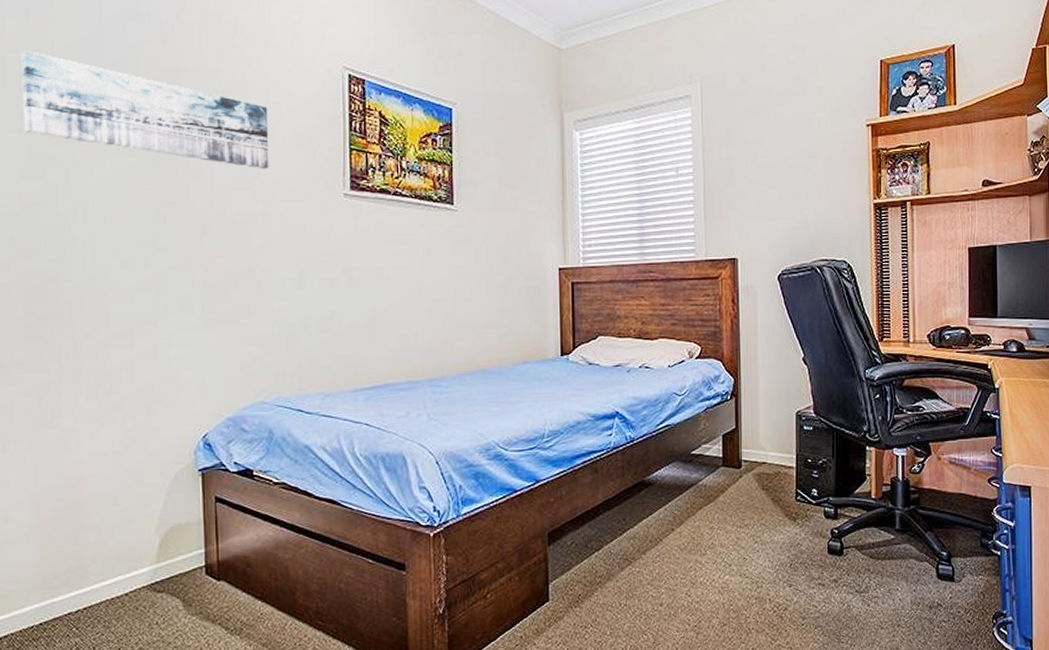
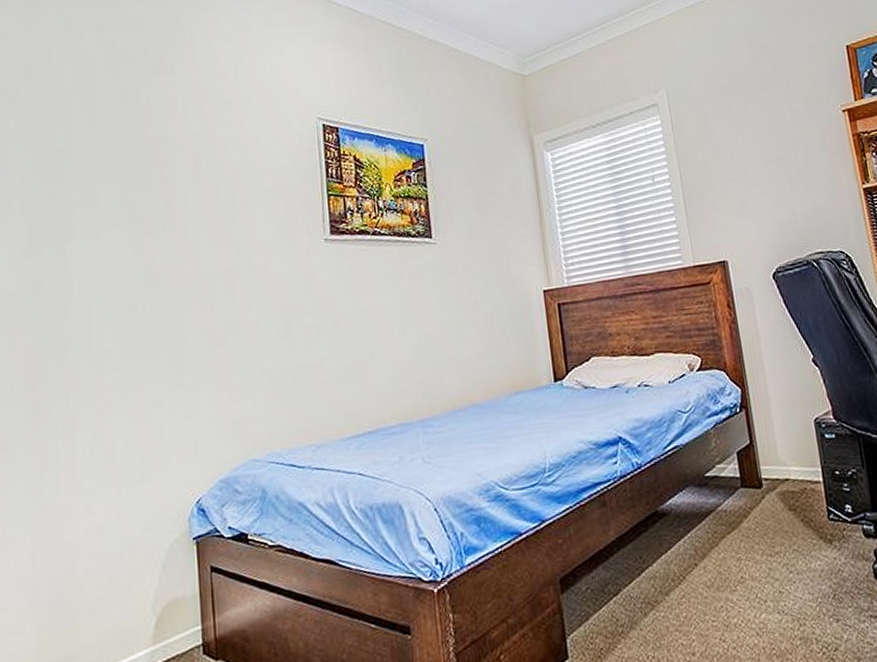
wall art: present [21,51,269,170] -> none [23,139,252,225]

